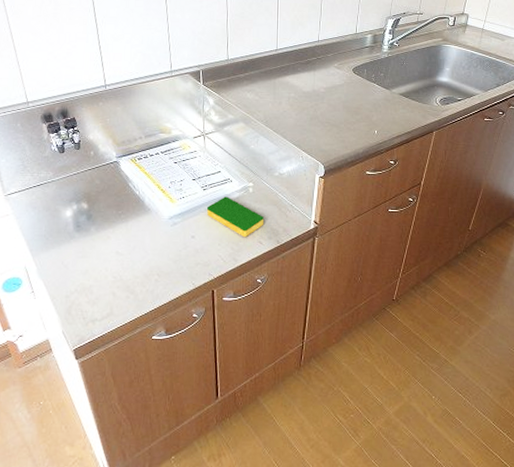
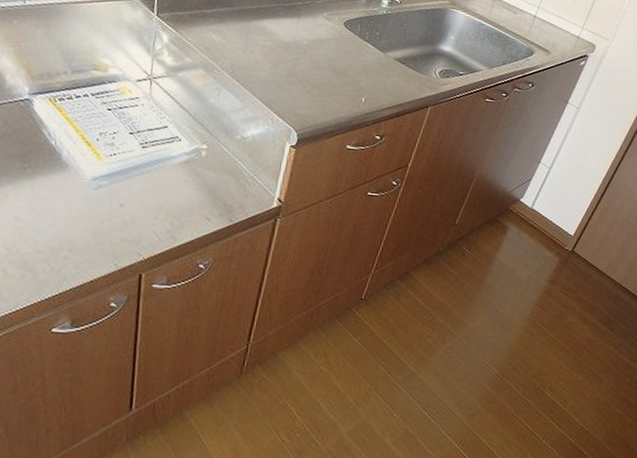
dish sponge: present [206,196,263,238] -> none [143,158,216,212]

